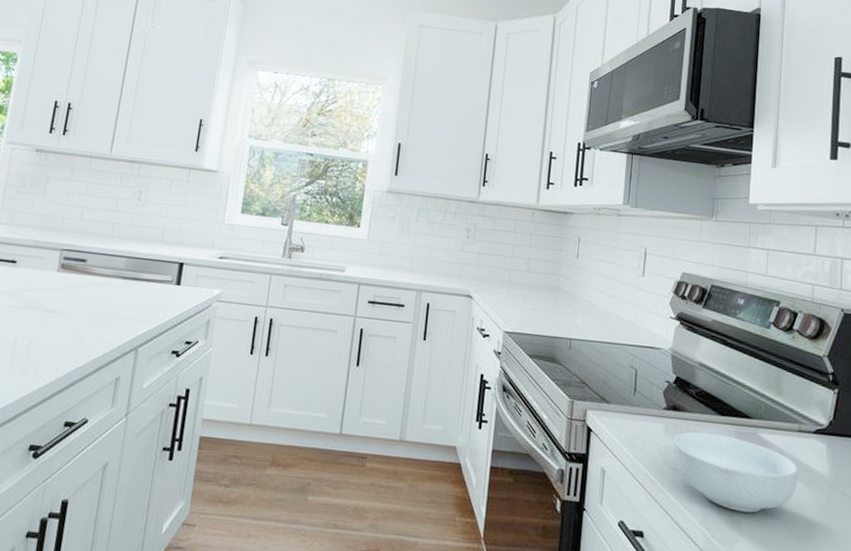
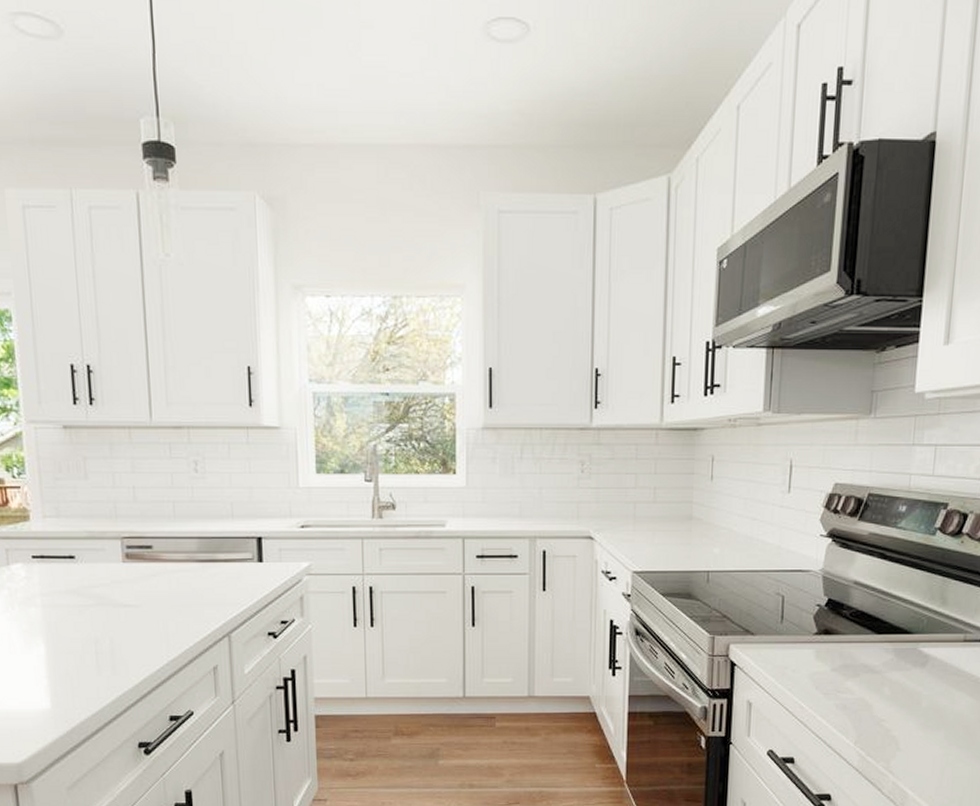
cereal bowl: present [672,431,798,513] -> none [824,653,962,728]

